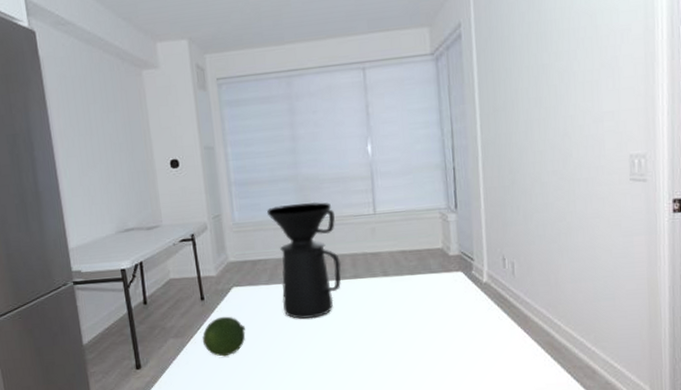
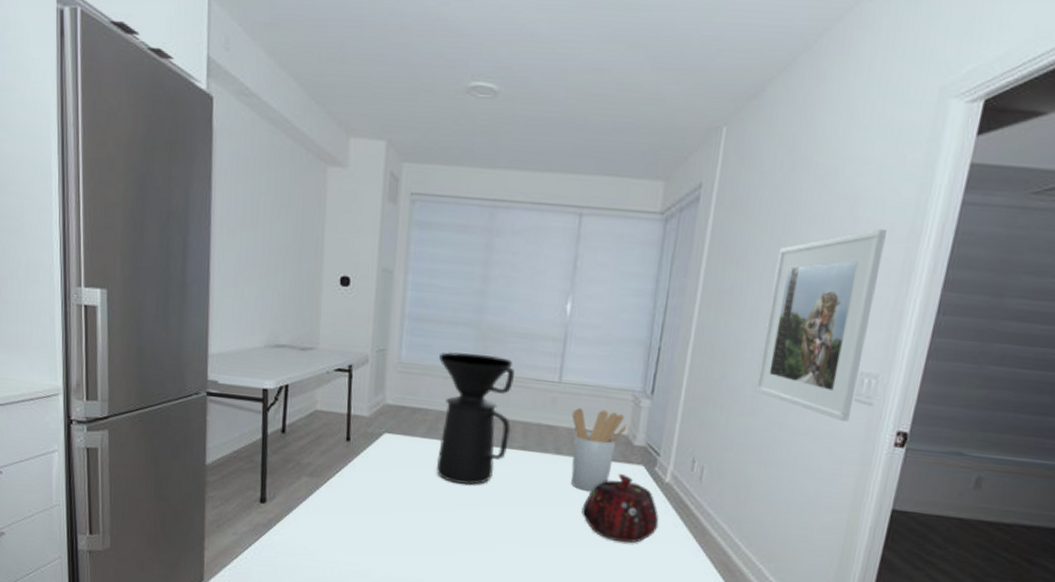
fruit: present [202,316,246,357] -> none [339,463,390,508]
utensil holder: none [391,230,441,304] -> present [570,407,628,492]
teapot: none [416,282,486,343] -> present [581,474,659,543]
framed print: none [537,31,629,200] -> present [755,229,887,422]

